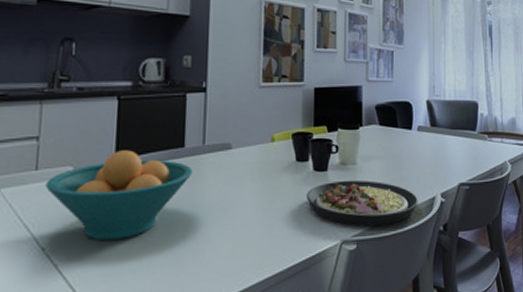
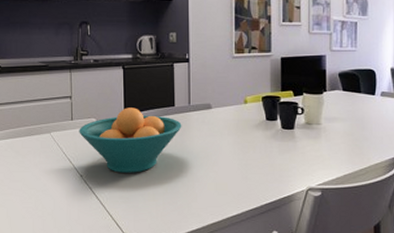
plate: present [306,180,418,226] -> none [276,137,380,177]

